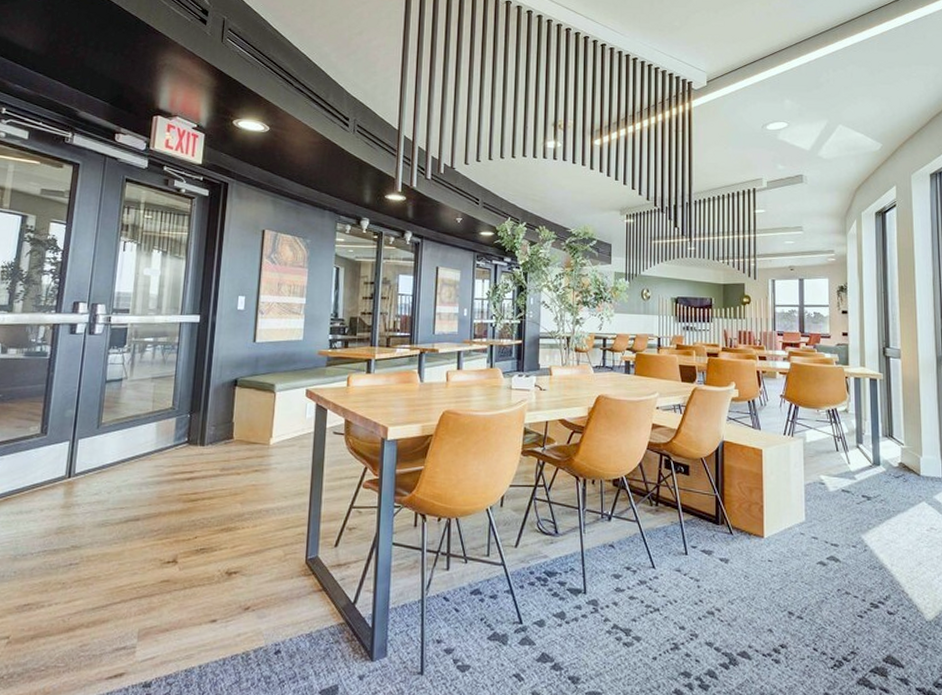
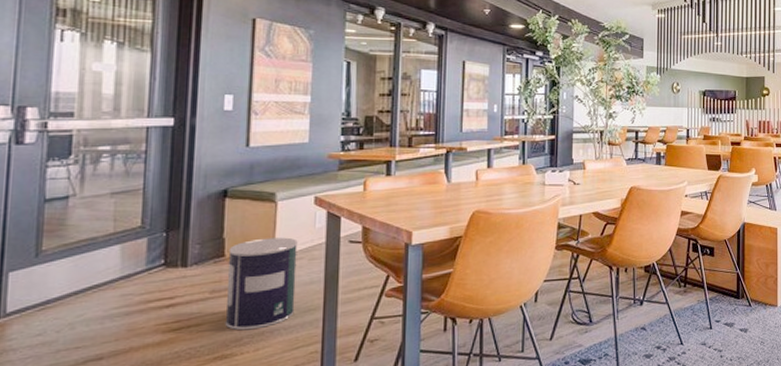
paint can: none [231,424,291,507] -> present [224,237,298,331]

